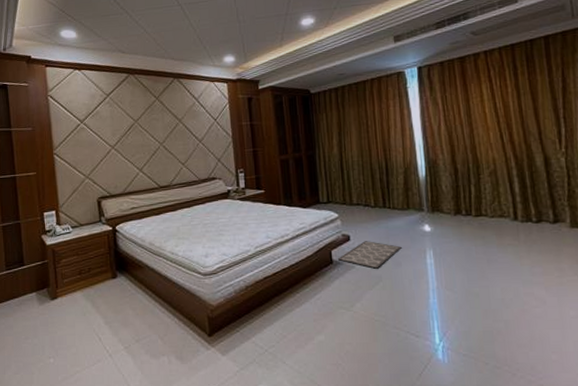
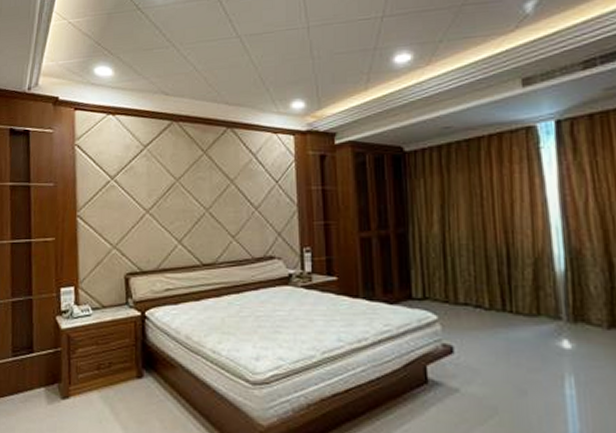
bath mat: present [337,241,402,269] -> none [434,356,528,396]

